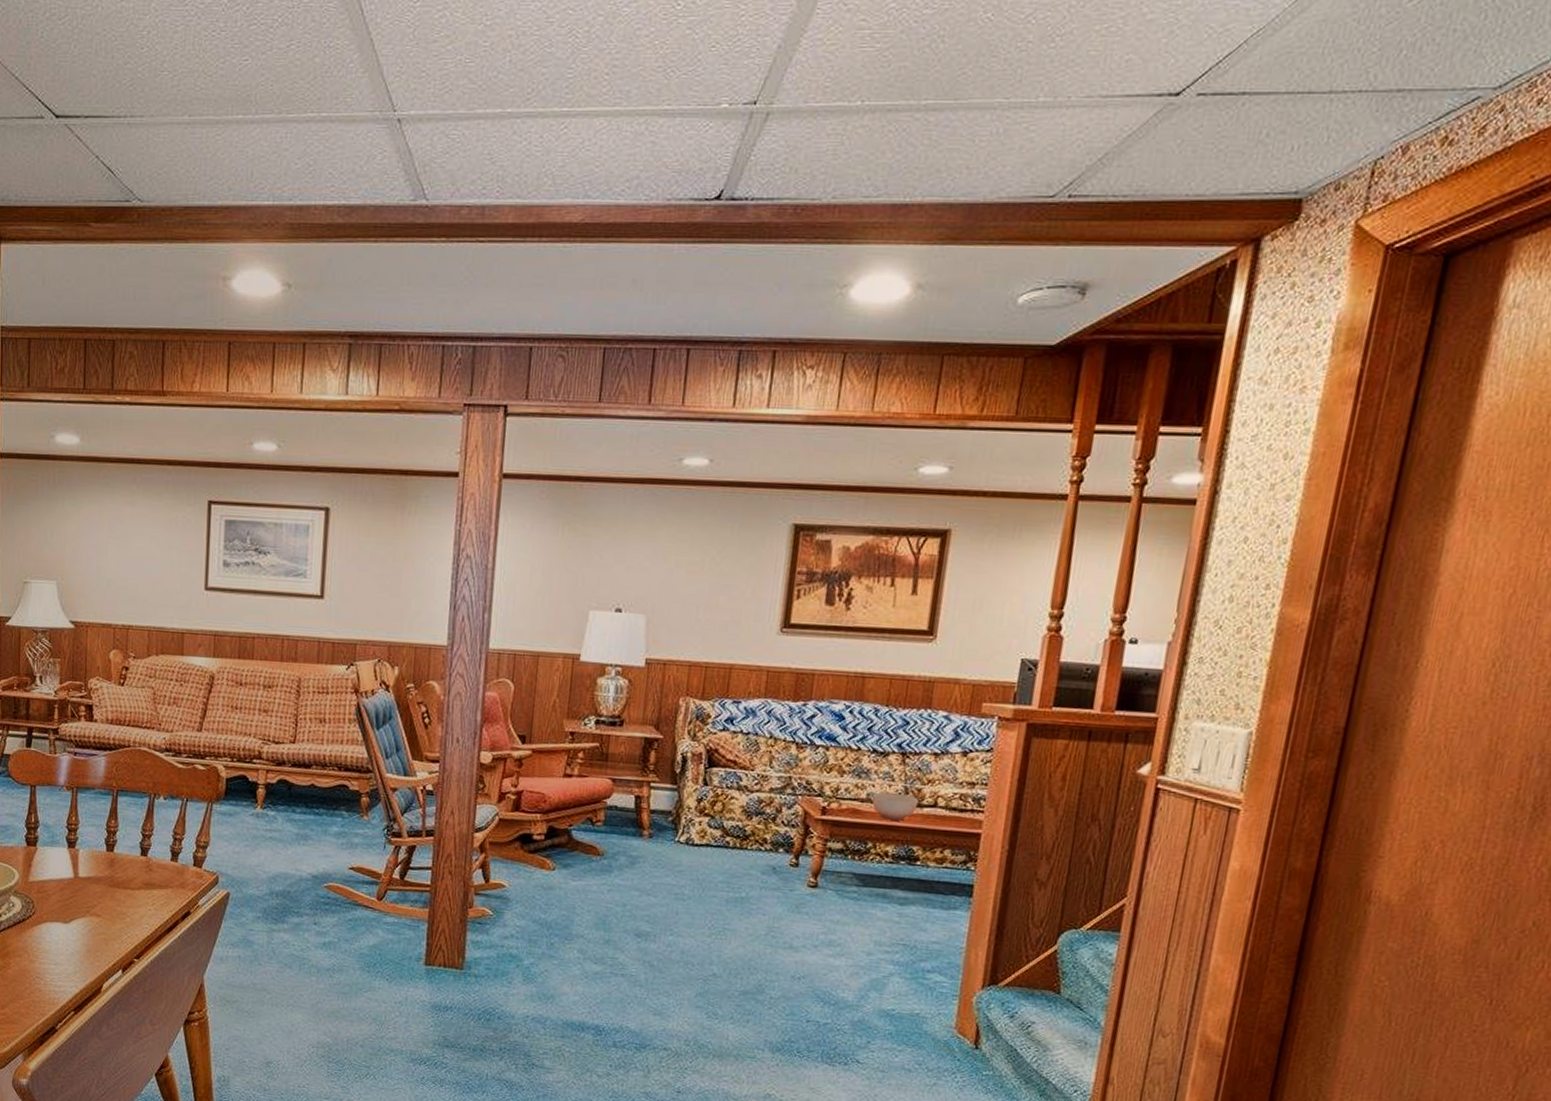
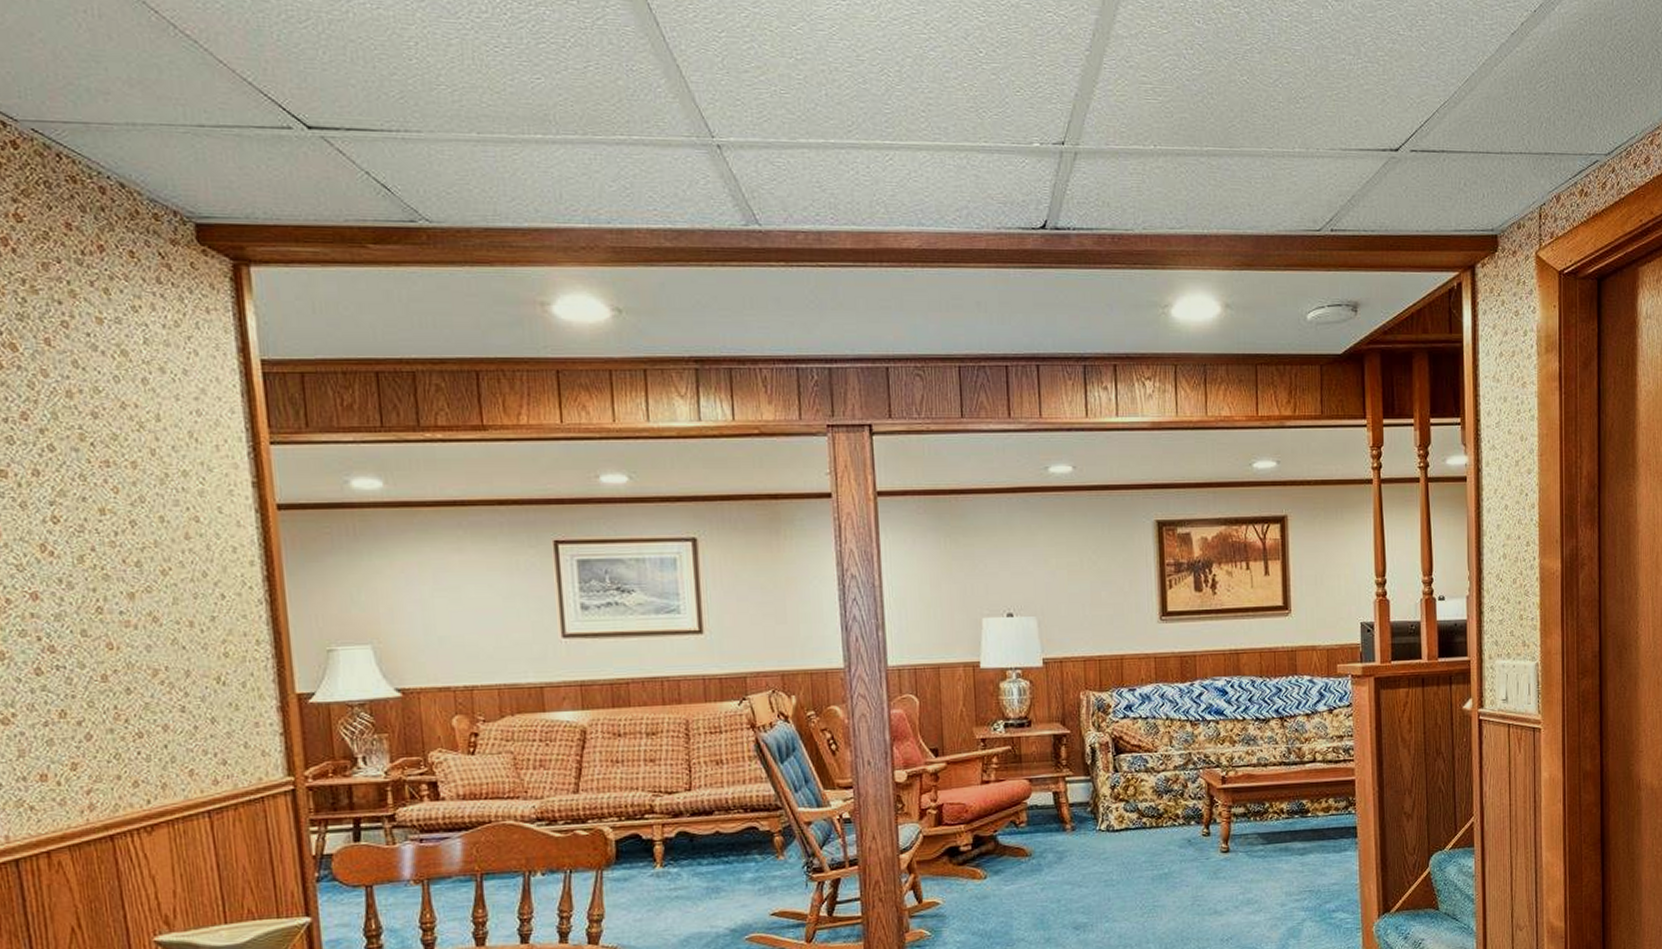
bowl: present [872,792,919,821] -> none [1262,754,1300,780]

